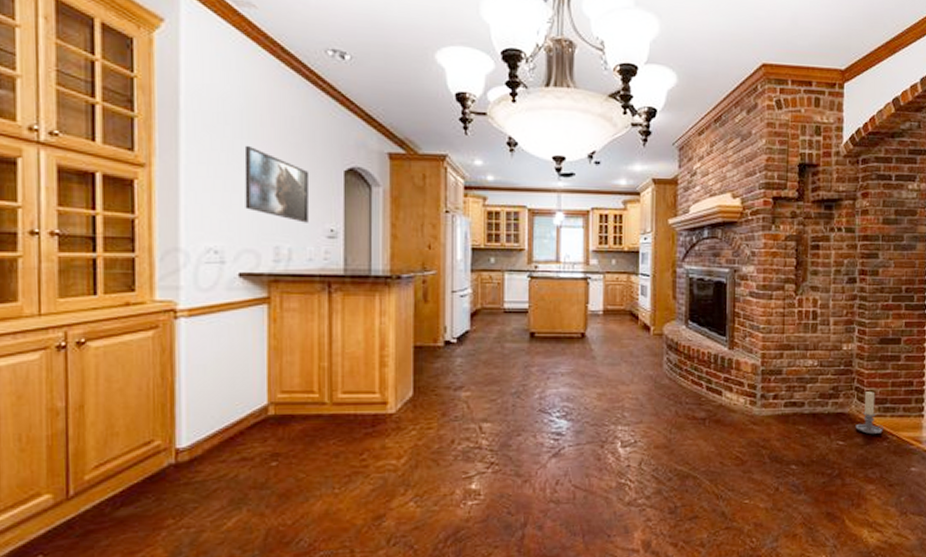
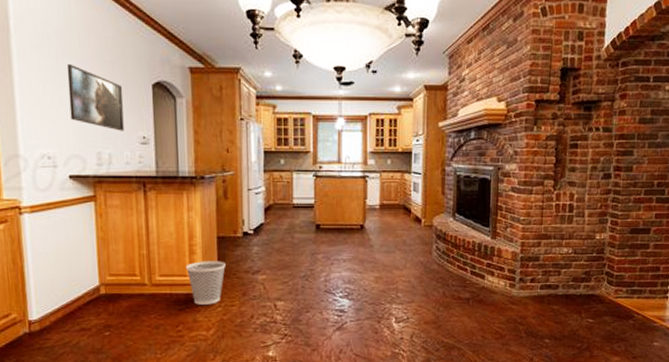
wastebasket: none [374,375,423,428] -> present [185,261,226,305]
candle holder: present [855,391,884,435] -> none [604,276,631,314]

